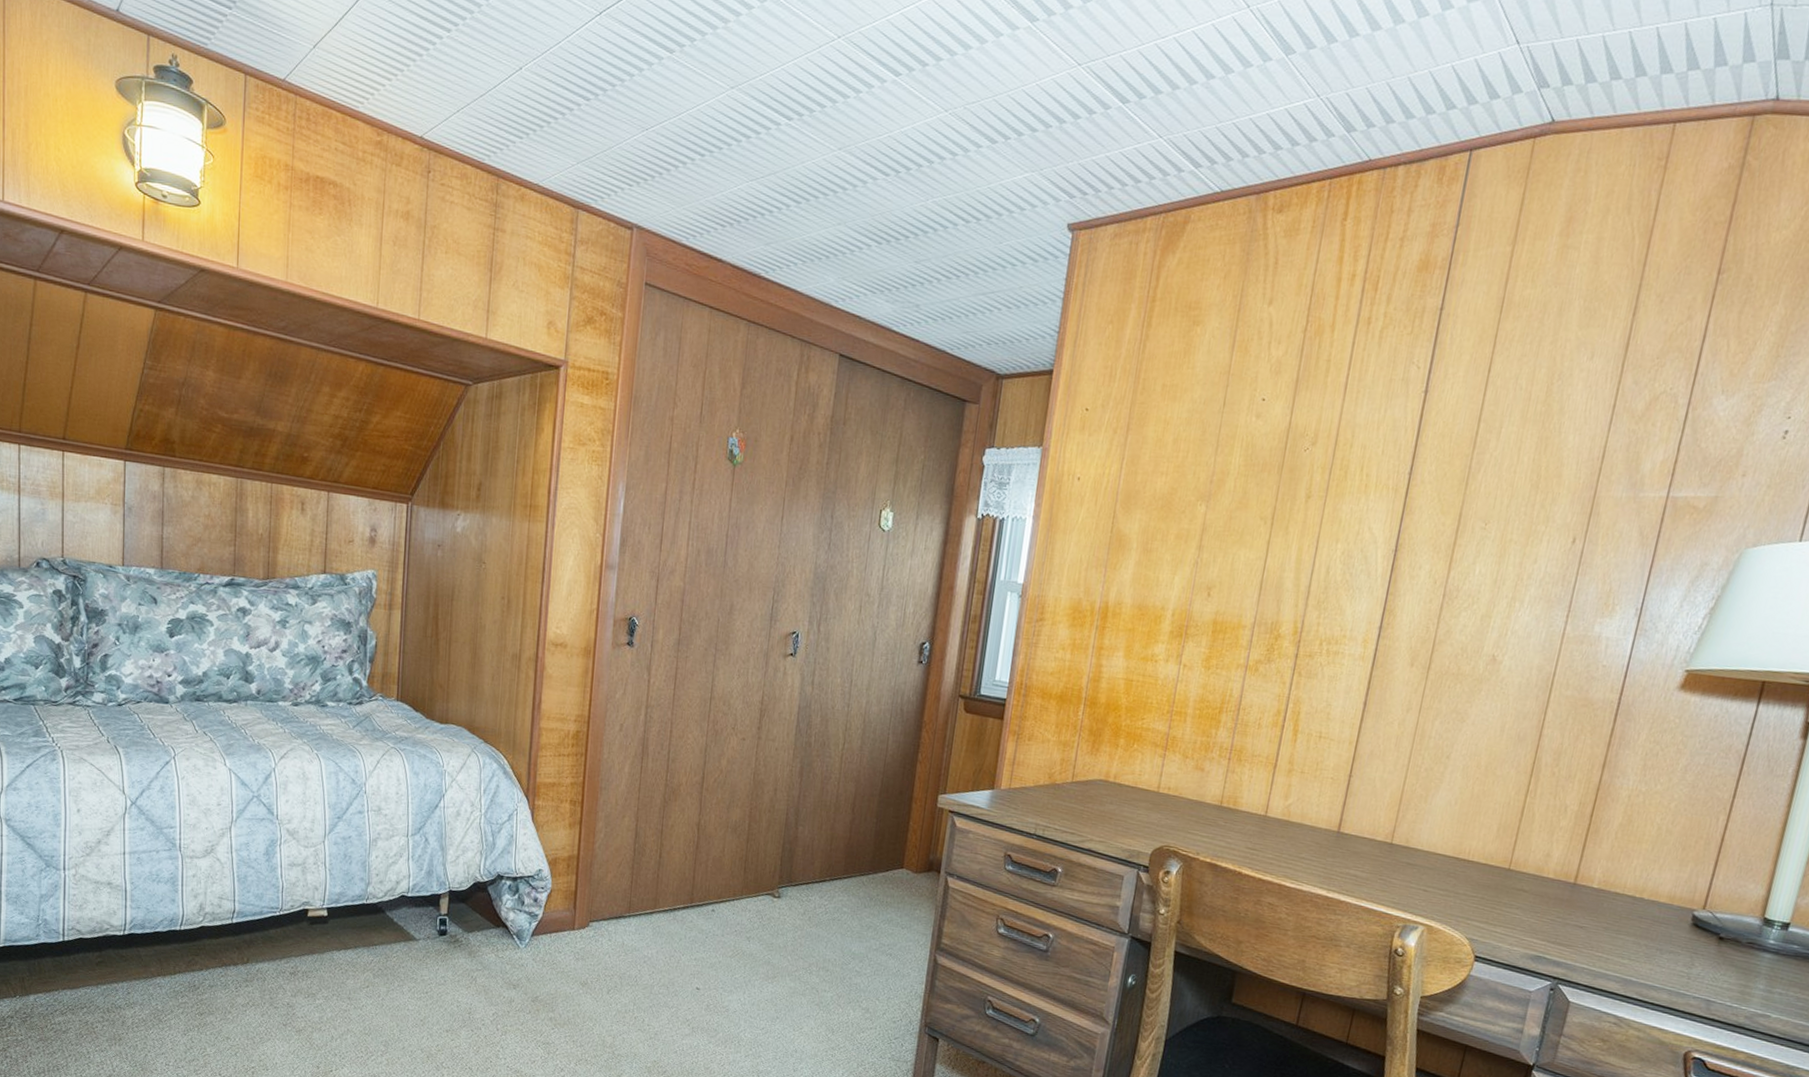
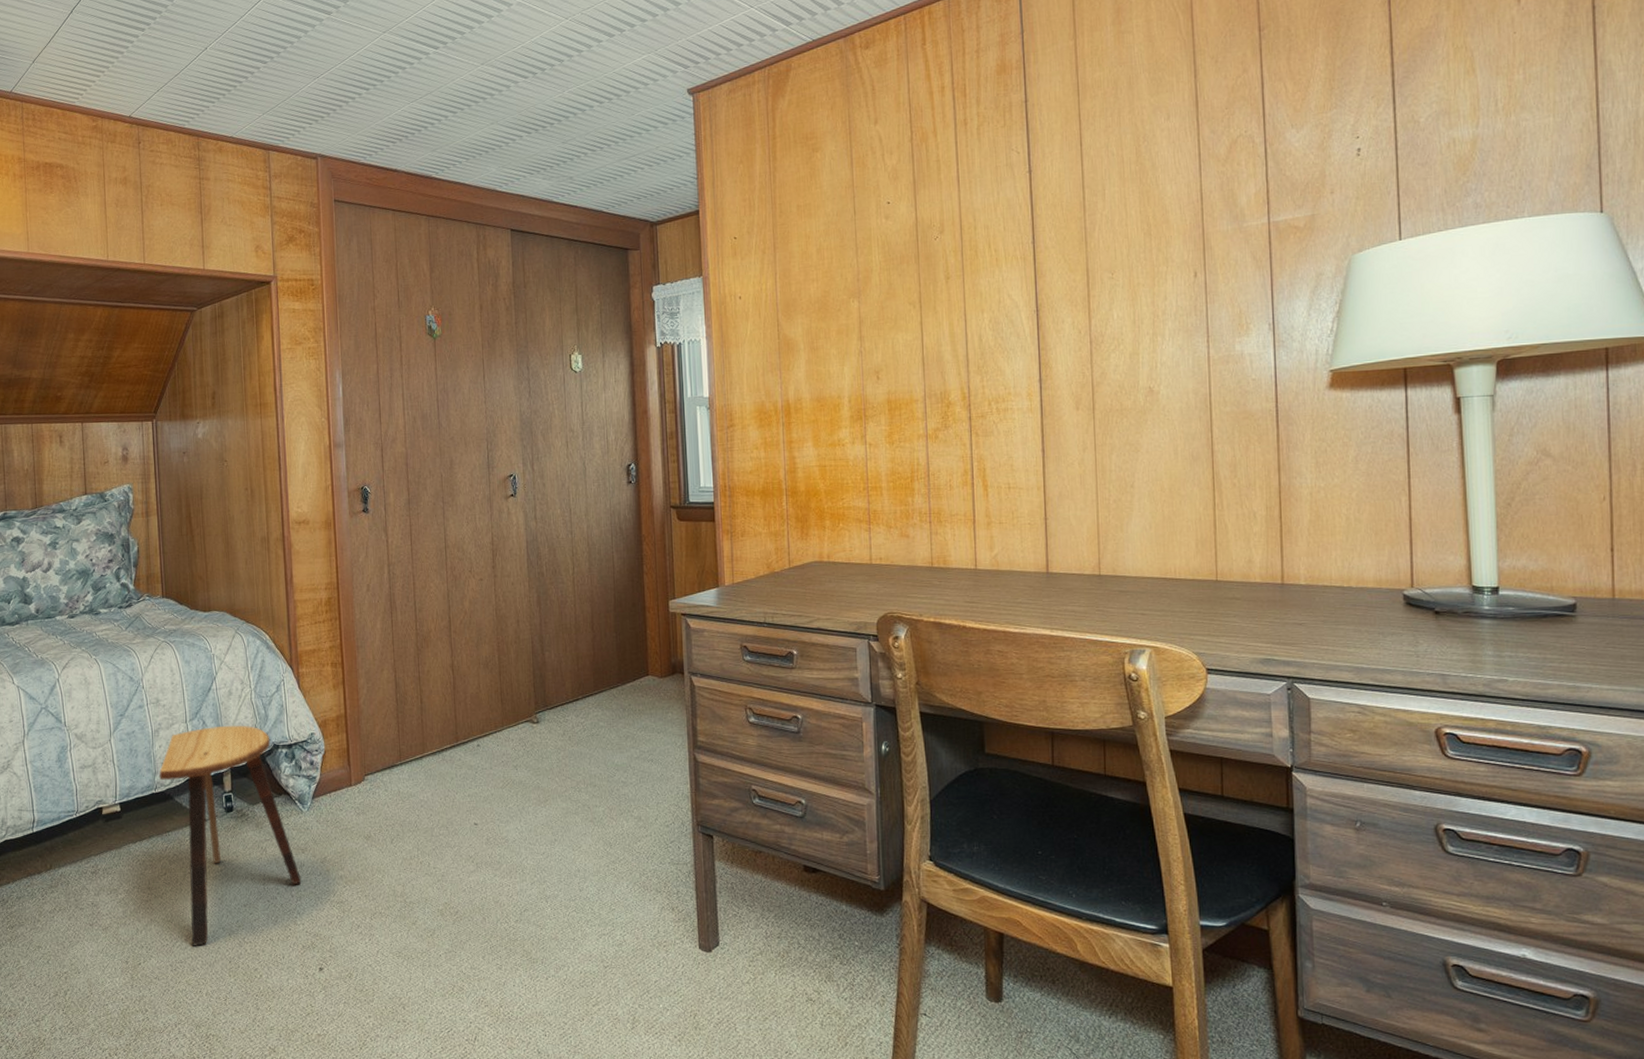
stool: none [371,845,509,1063] -> present [158,725,302,946]

